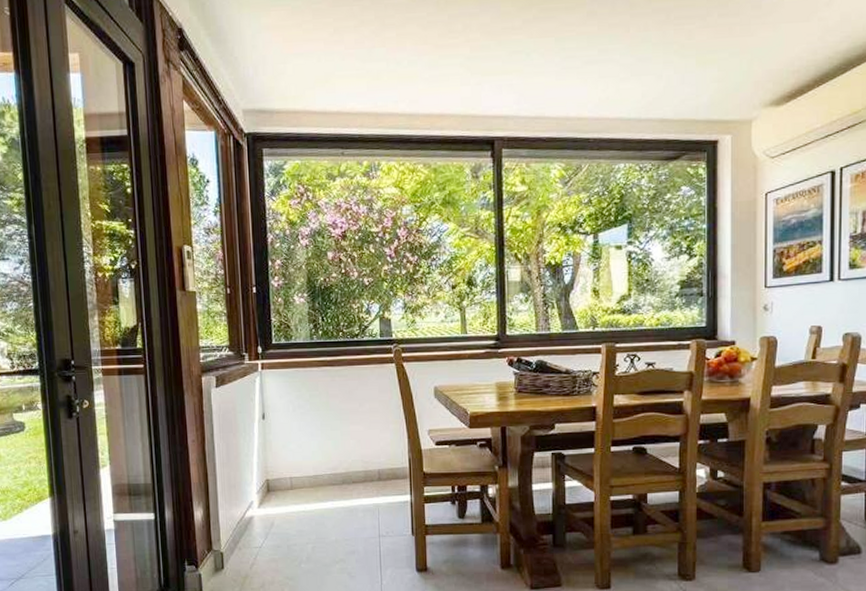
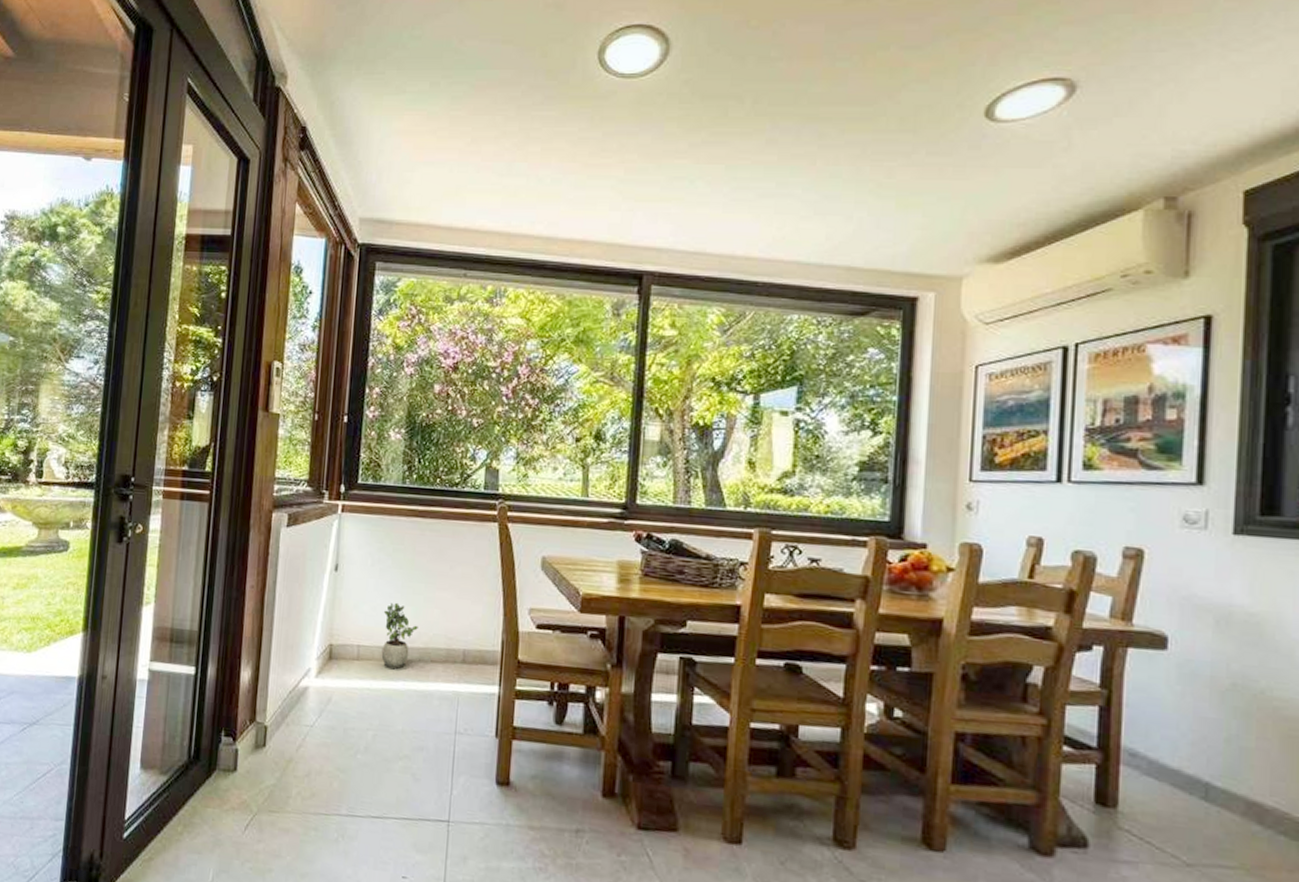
potted plant: none [308,438,339,493] -> present [381,602,419,670]

